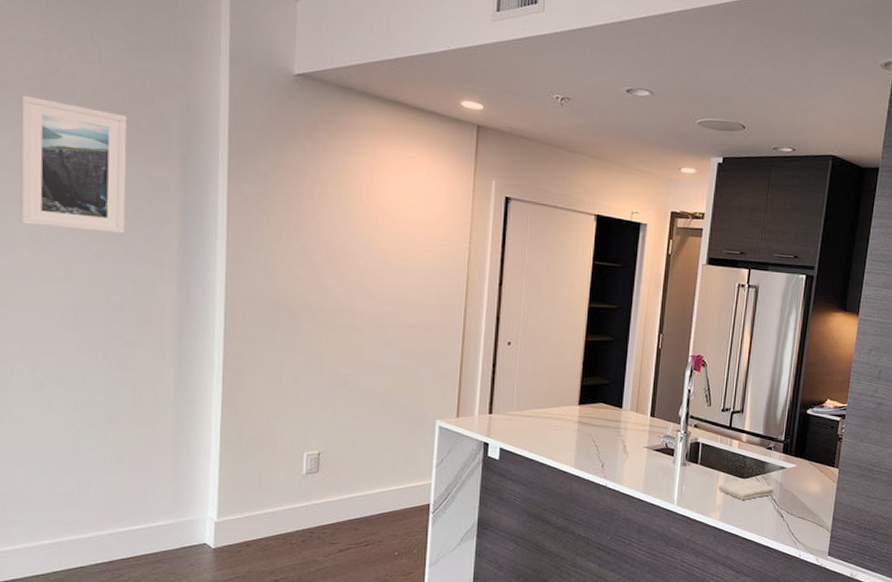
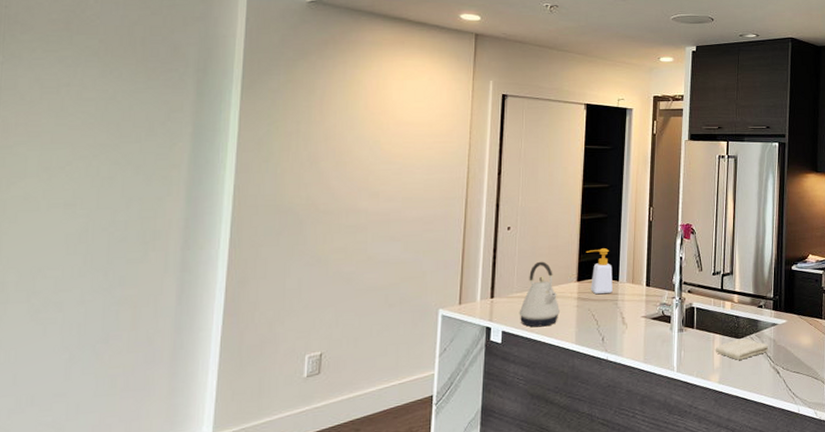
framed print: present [19,95,128,234] -> none [31,36,147,156]
kettle: none [517,381,559,448] -> present [519,261,559,327]
soap bottle: none [589,373,616,421] -> present [586,248,613,295]

